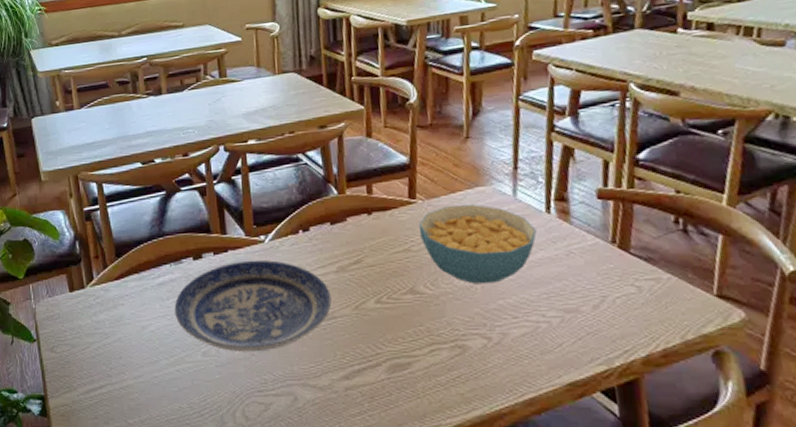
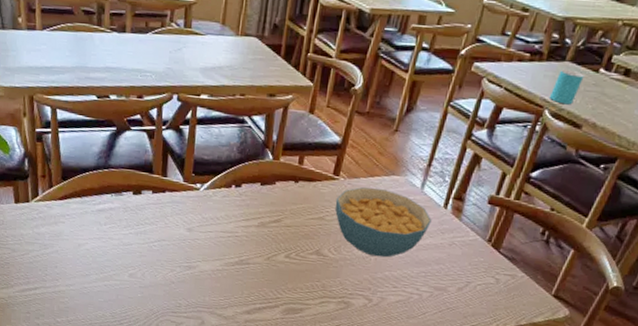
plate: present [174,259,332,352] -> none [109,202,249,281]
cup: none [630,36,663,74] -> present [550,69,584,105]

